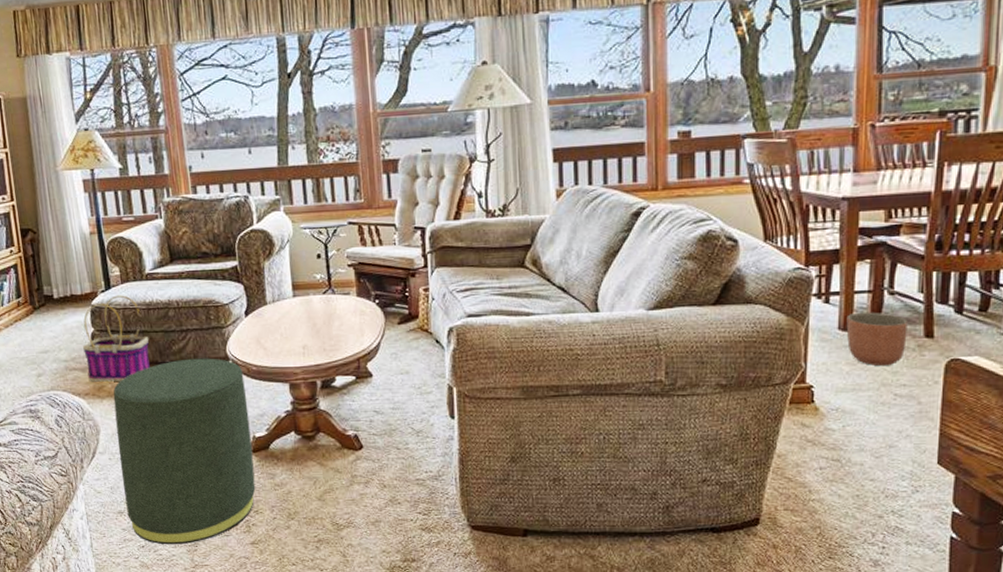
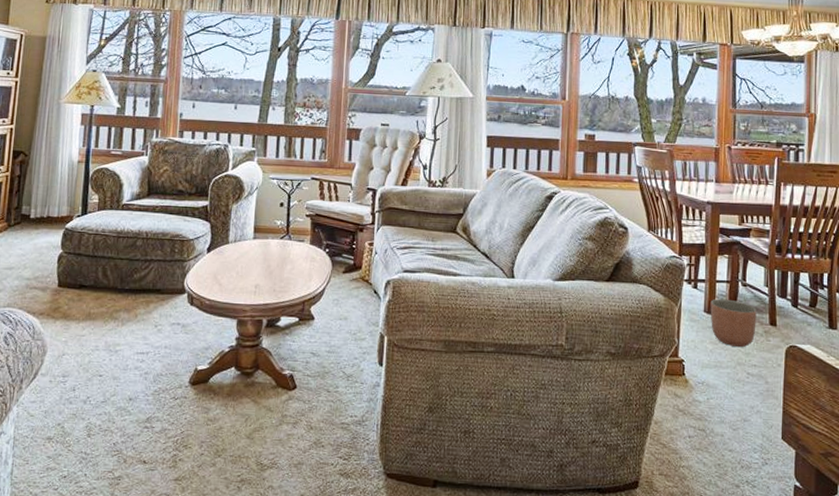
basket: present [83,295,150,382] -> none [46,221,113,304]
ottoman: present [113,358,256,545] -> none [56,287,196,477]

